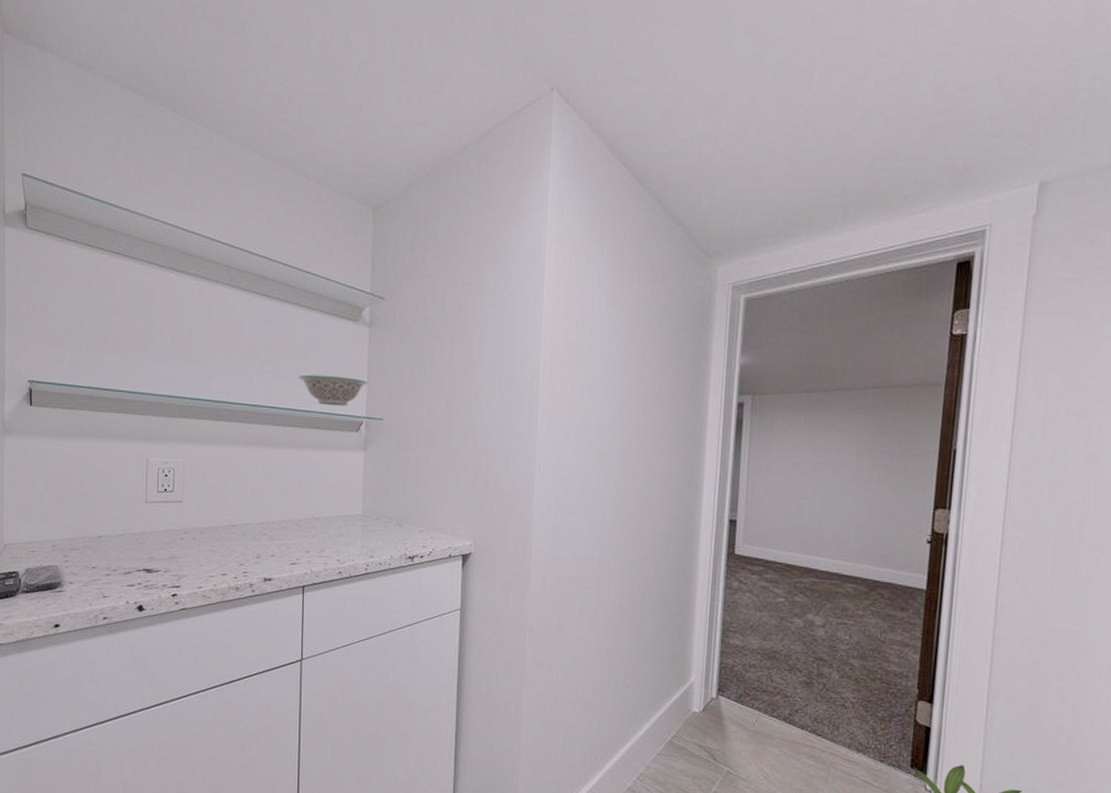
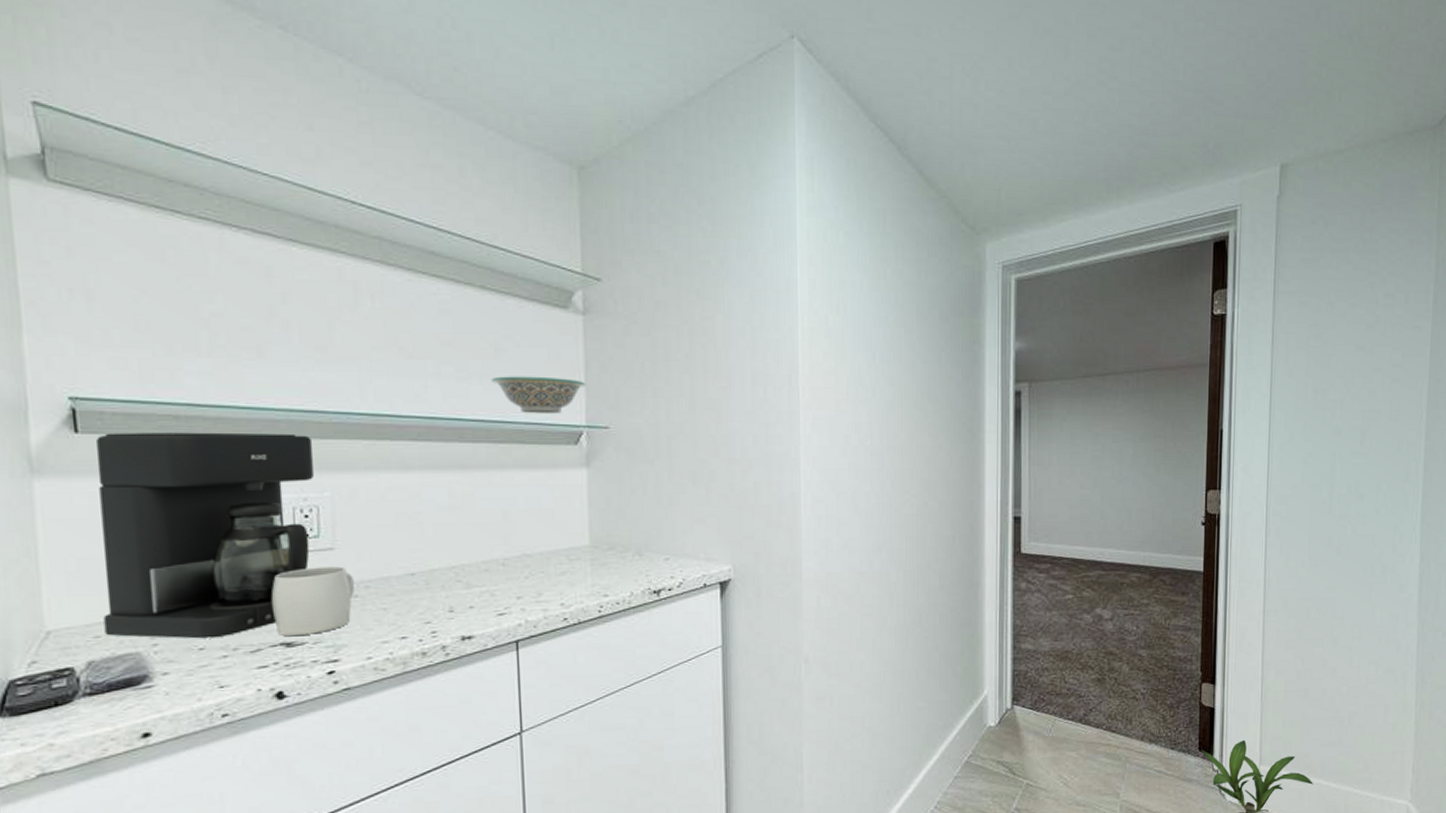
coffee maker: none [38,406,173,561] -> present [96,432,314,639]
mug: none [139,514,194,565] -> present [270,566,355,637]

